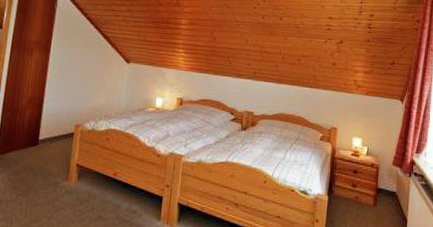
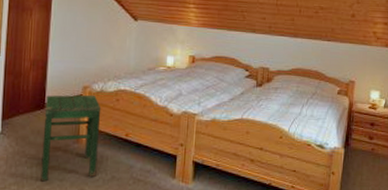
stool: none [29,132,92,219] -> present [40,94,101,182]

